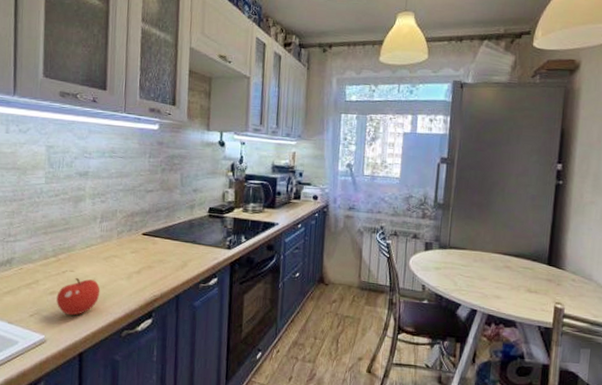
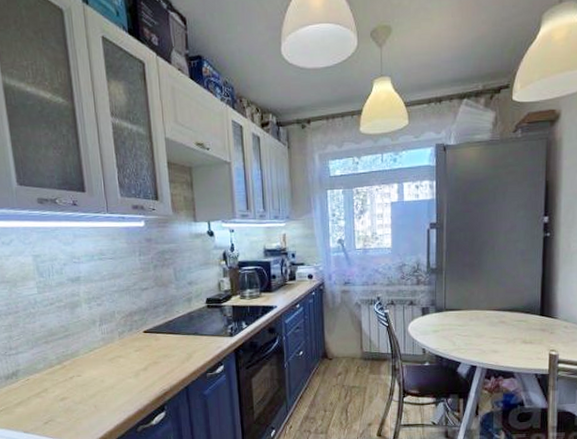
fruit: present [56,277,101,316] -> none [67,381,111,418]

